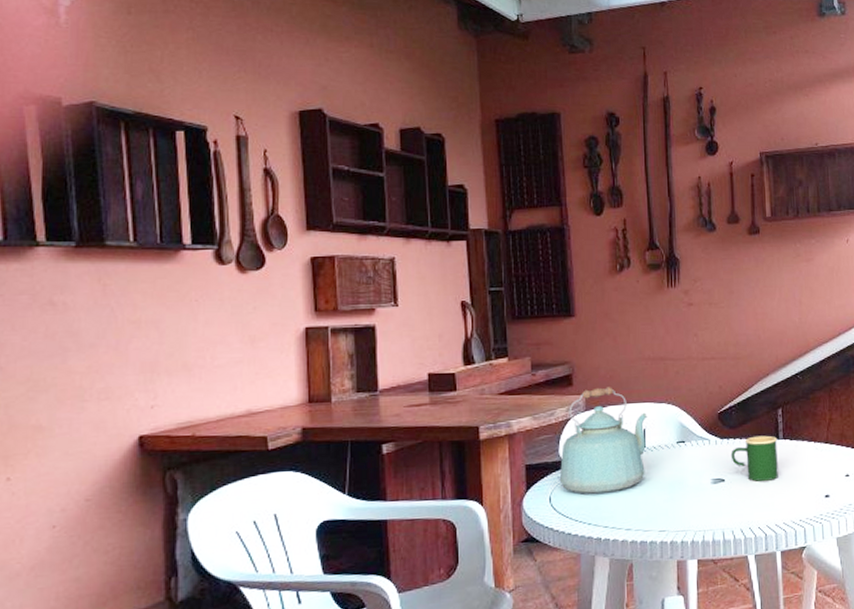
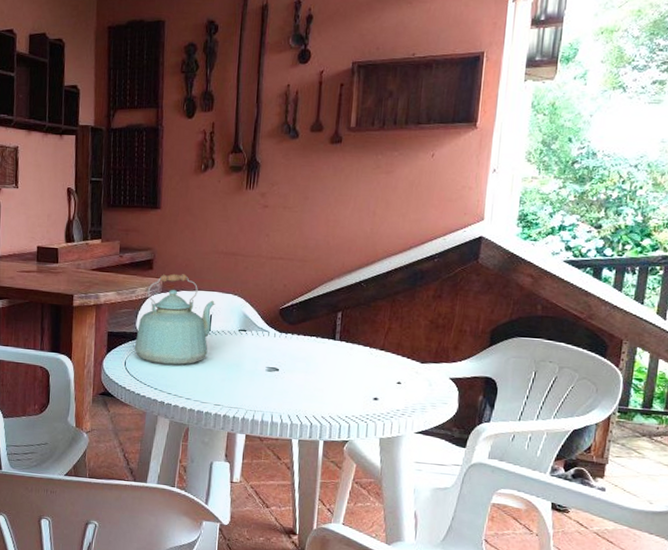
mug: present [730,435,778,481] -> none [287,334,334,377]

